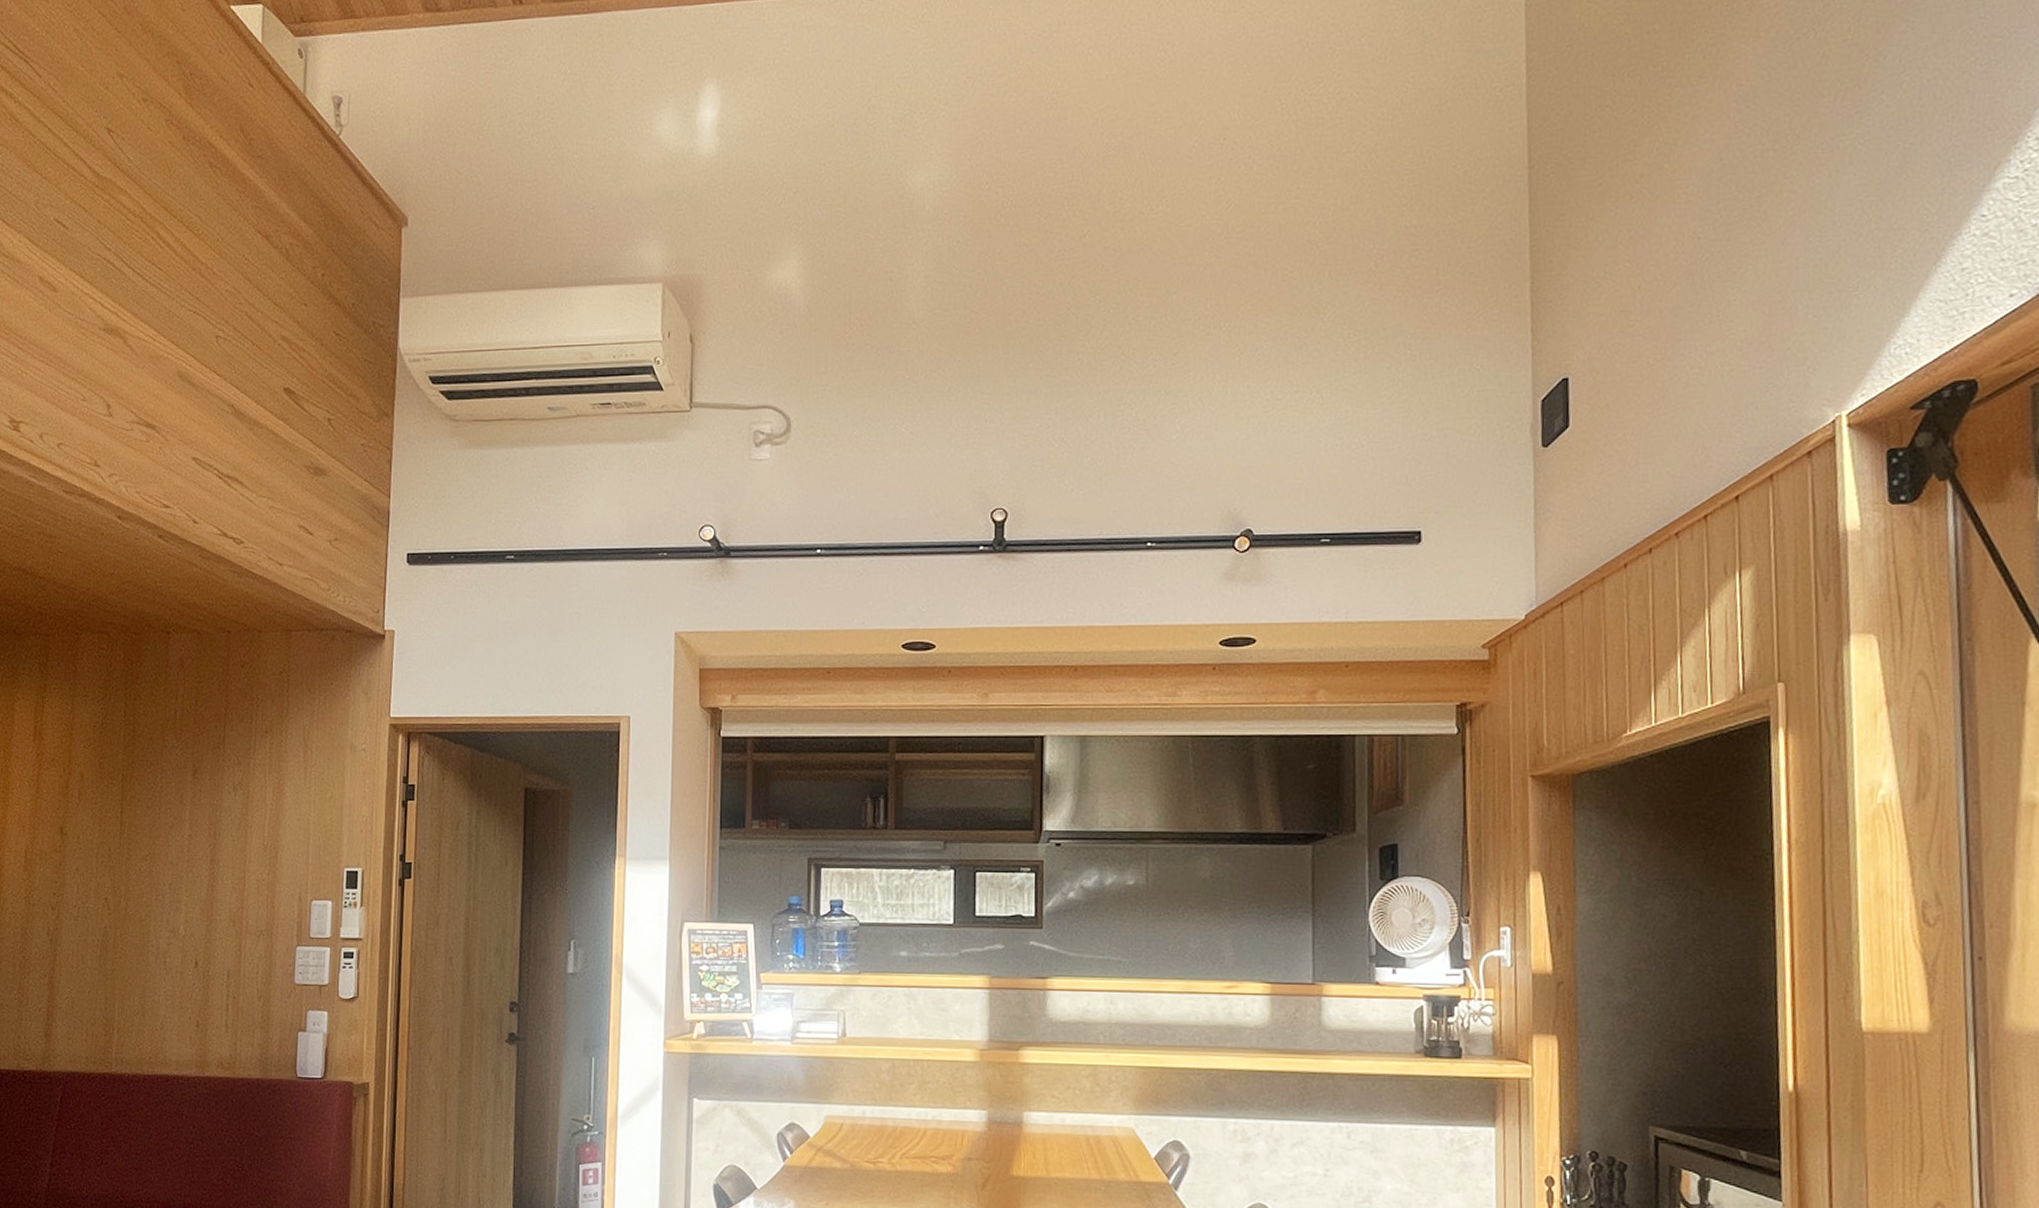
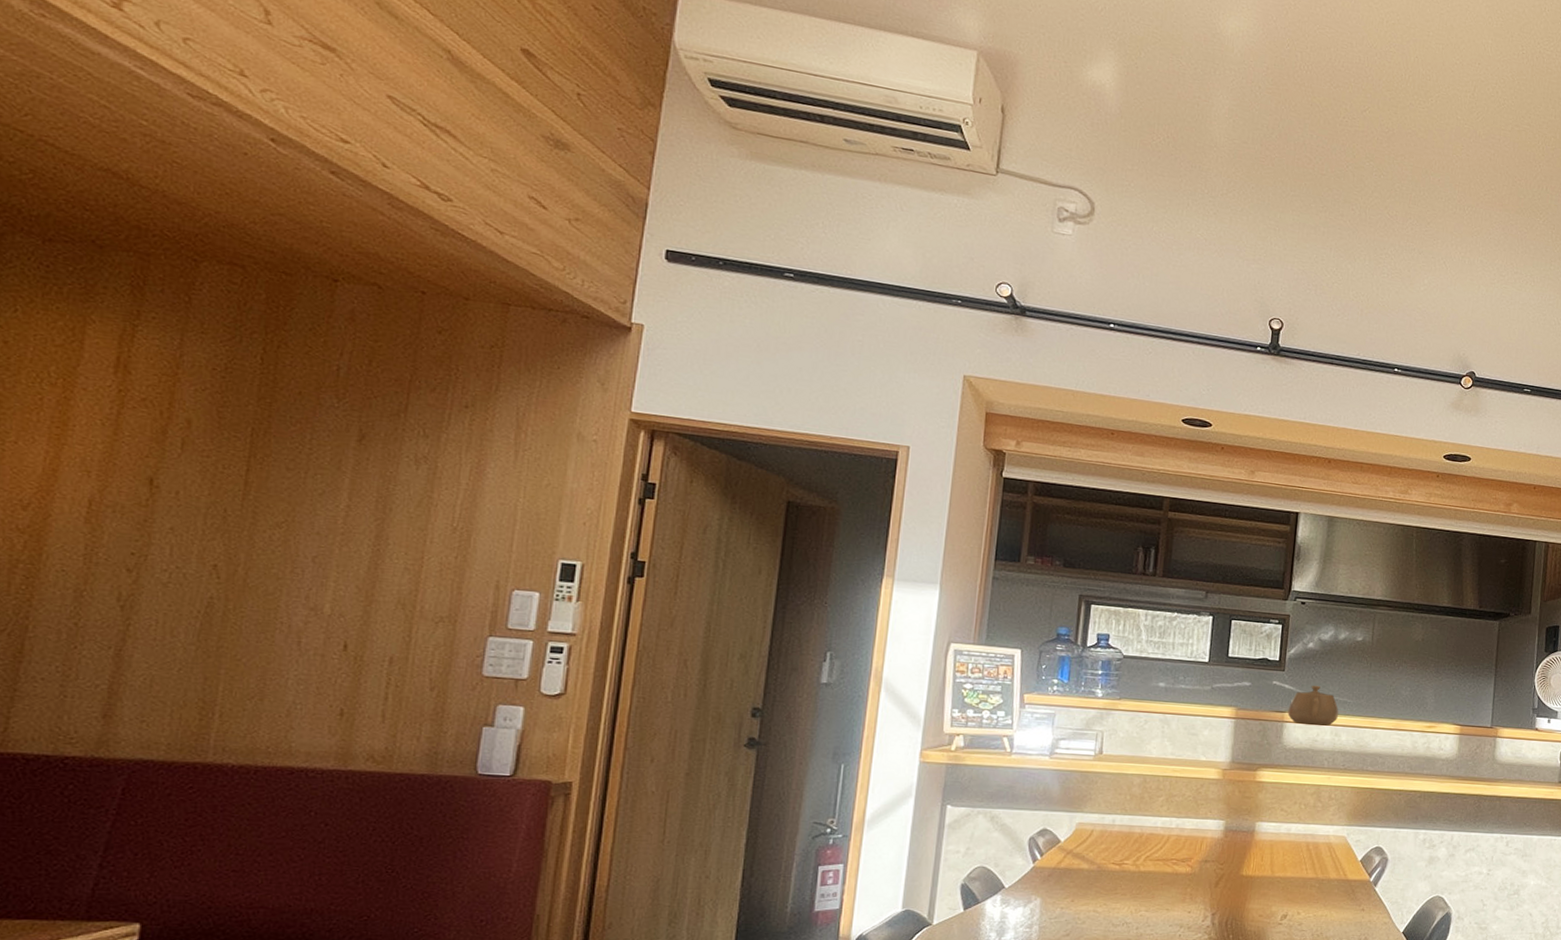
teapot: none [1050,943,1113,993] -> present [1287,685,1339,727]

